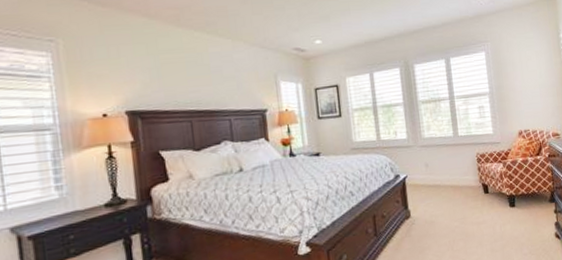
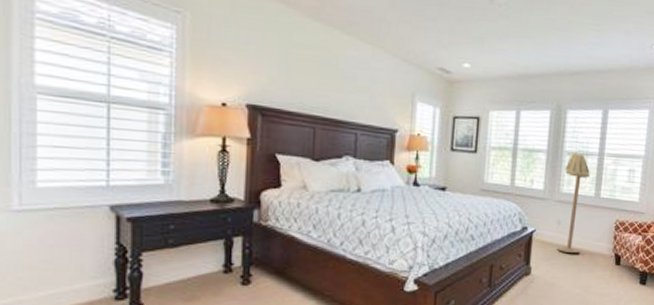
floor lamp: none [422,100,451,192] -> present [557,153,590,253]

